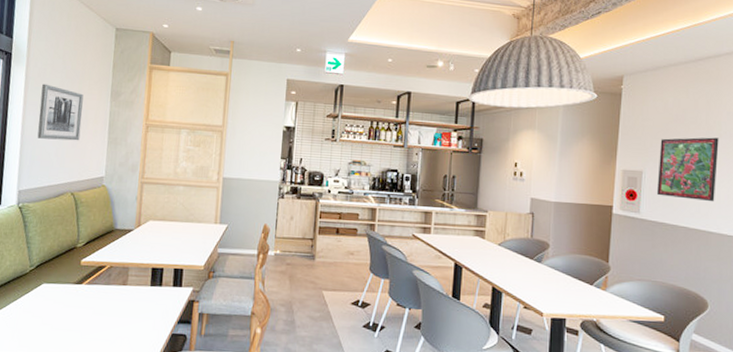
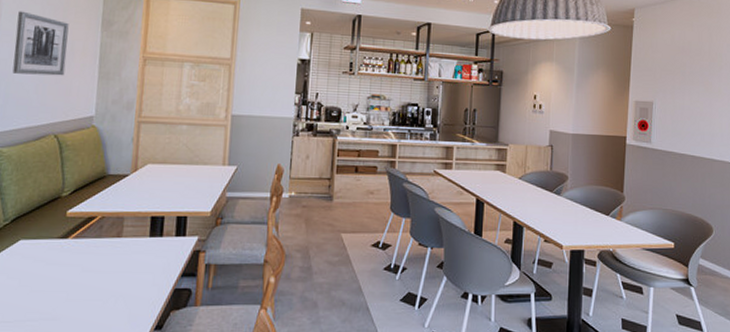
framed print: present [657,137,719,202] -> none [666,68,720,131]

